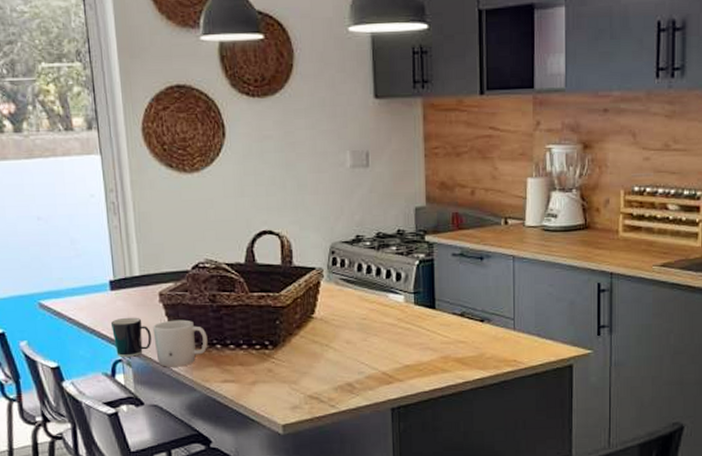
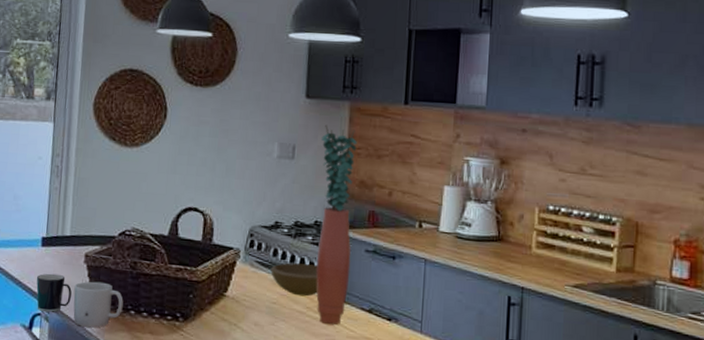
bowl: none [357,275,408,309] -> present [271,262,318,297]
vase: none [396,125,439,333] -> present [316,124,357,325]

